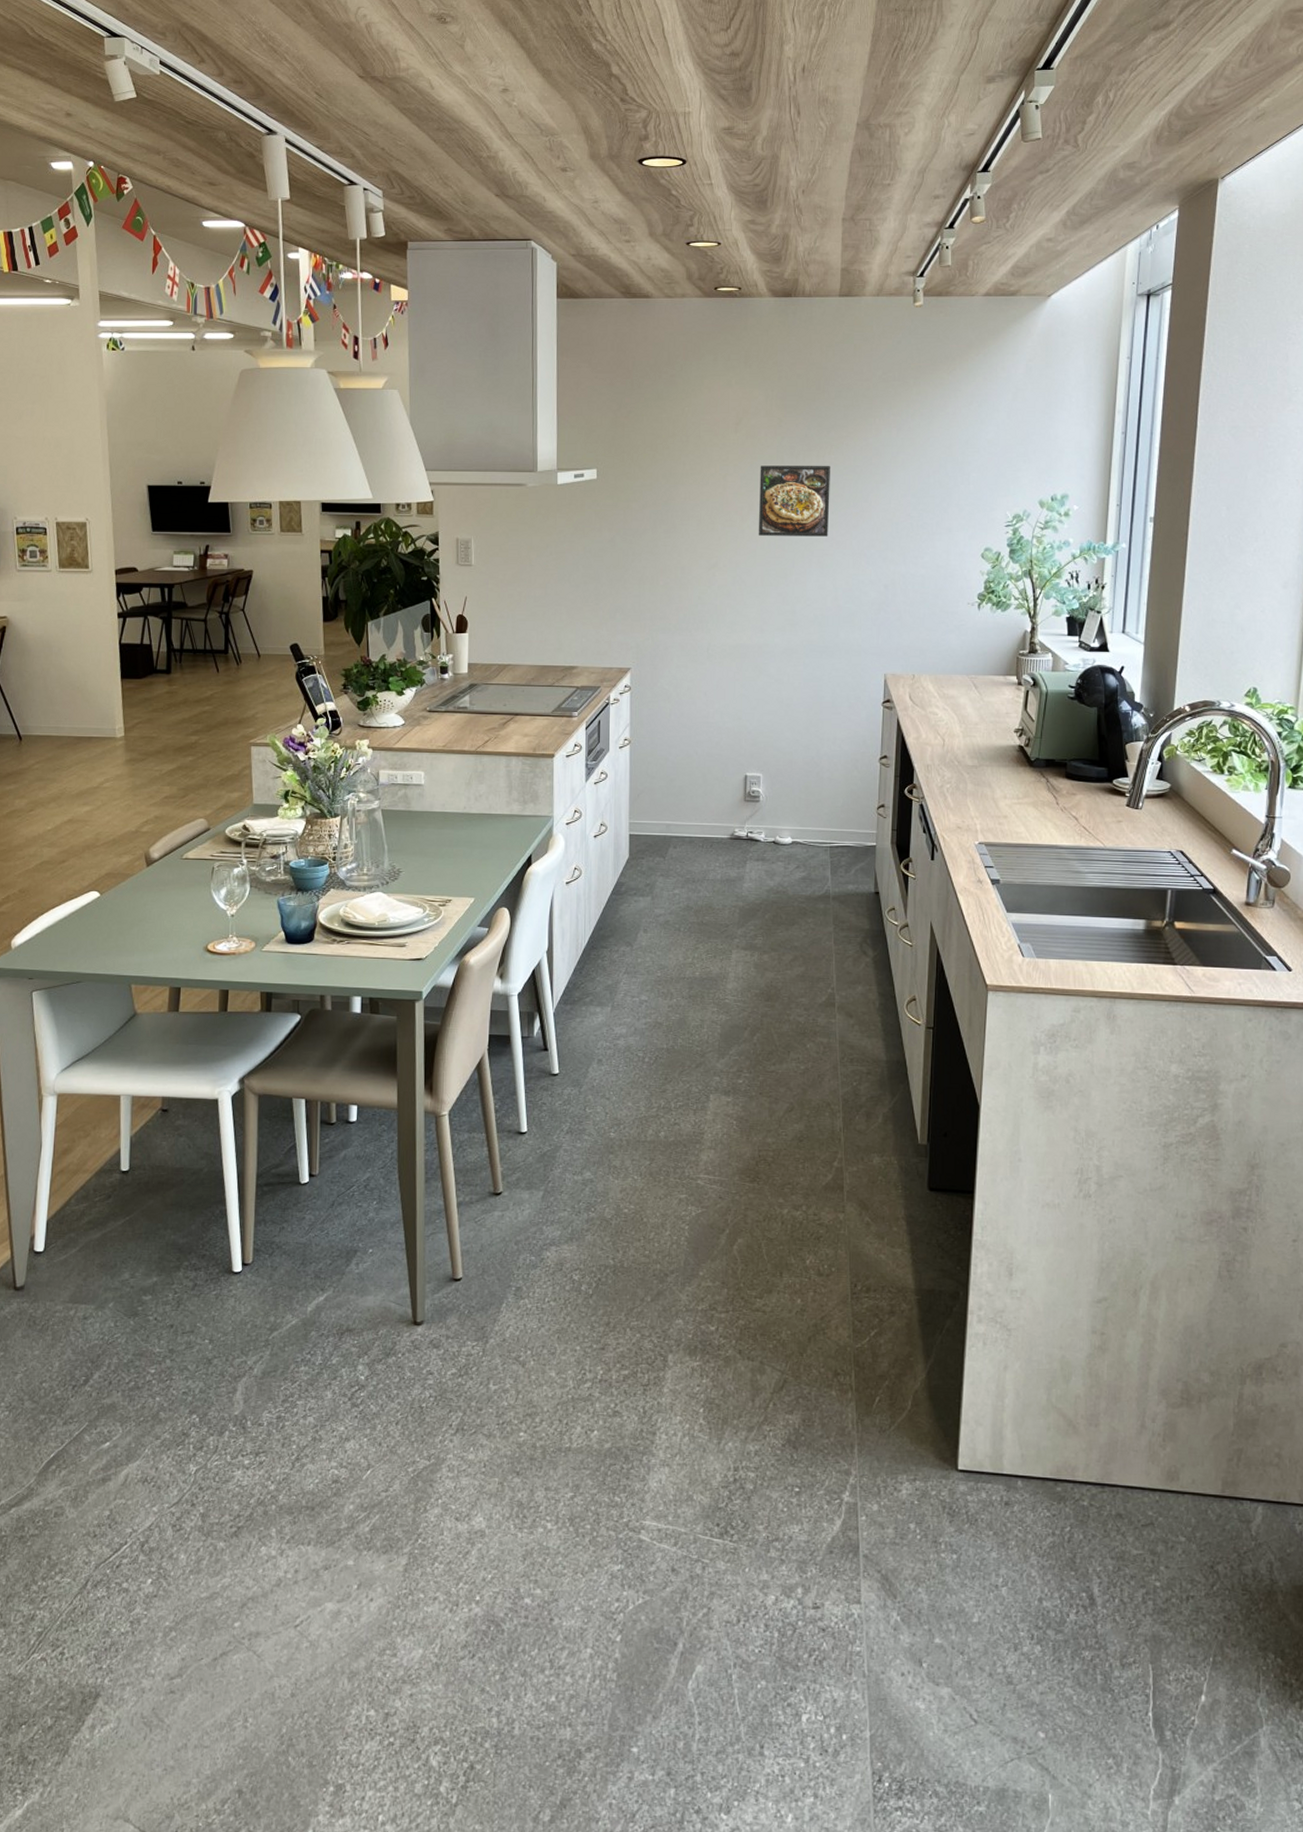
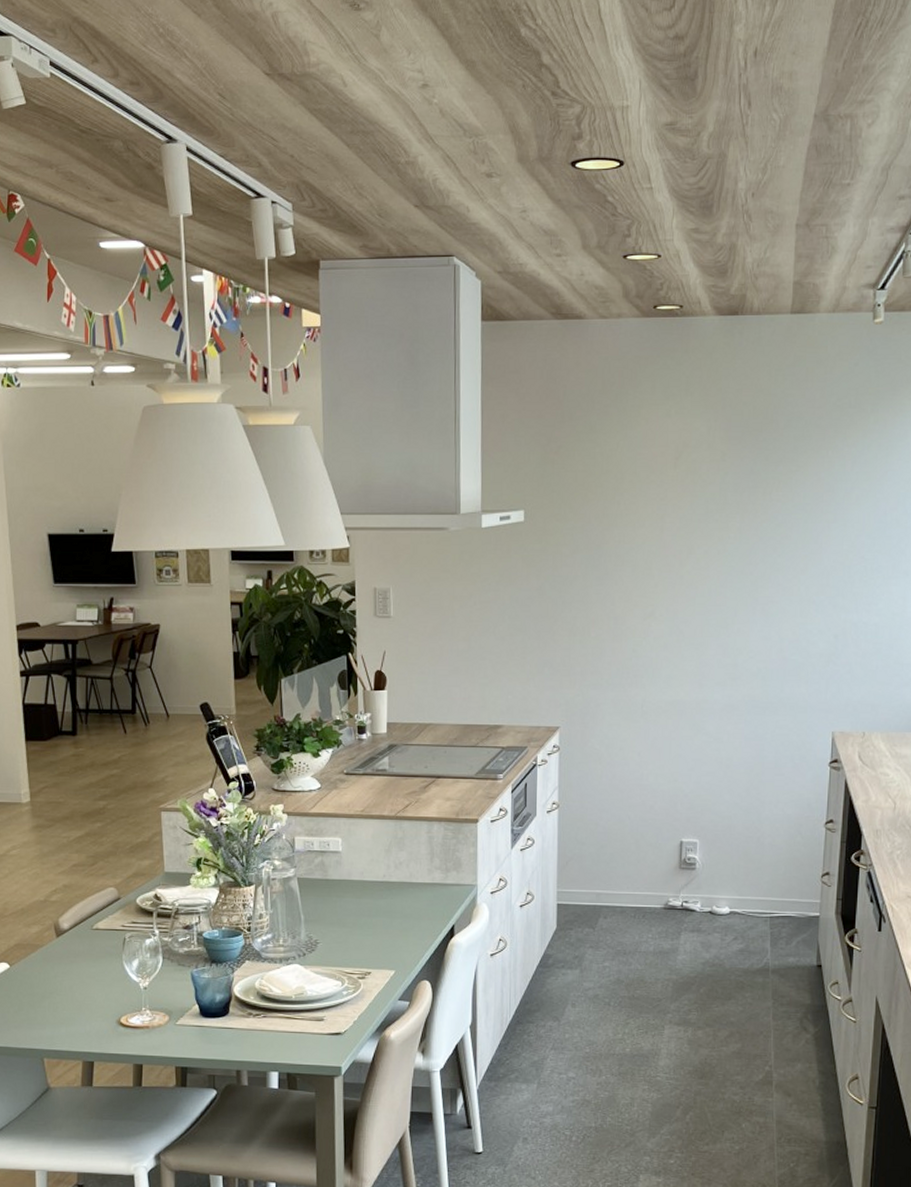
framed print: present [758,465,830,537] -> none [697,503,778,582]

